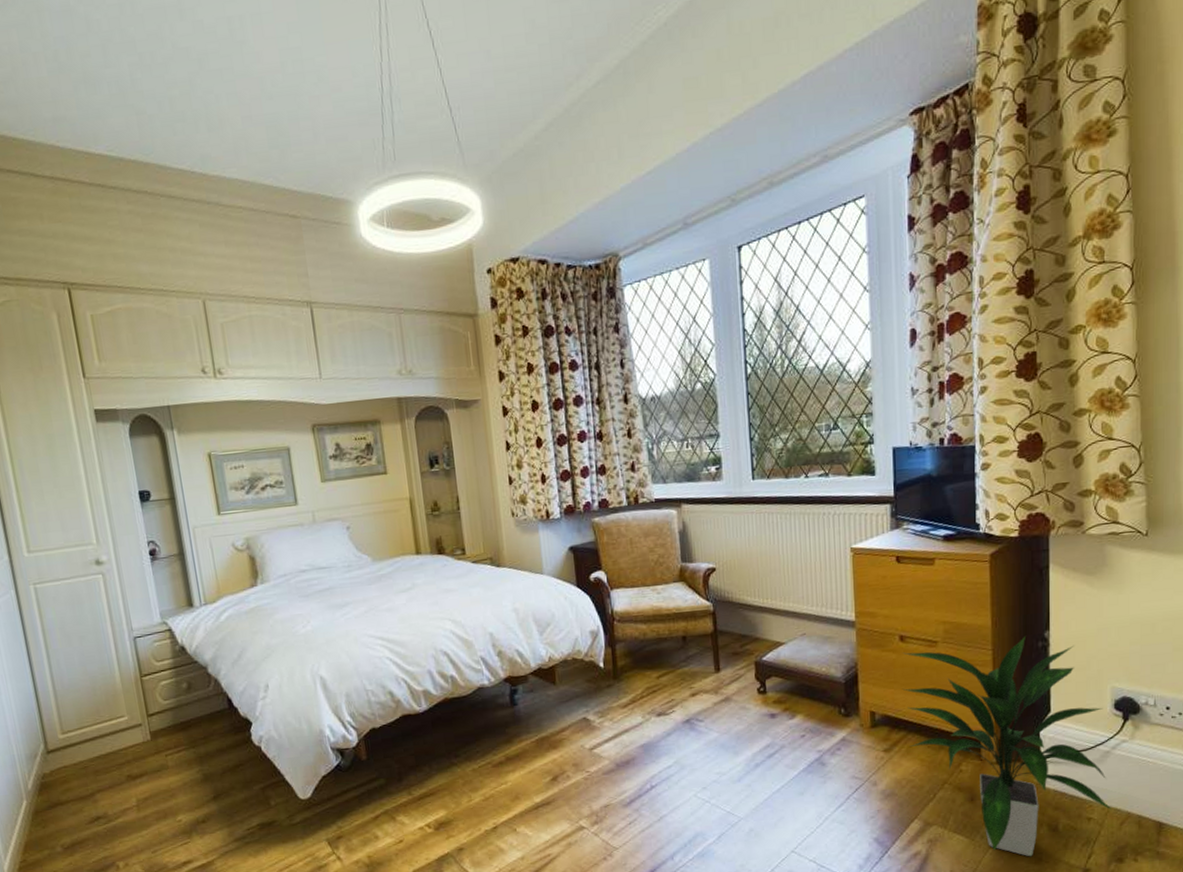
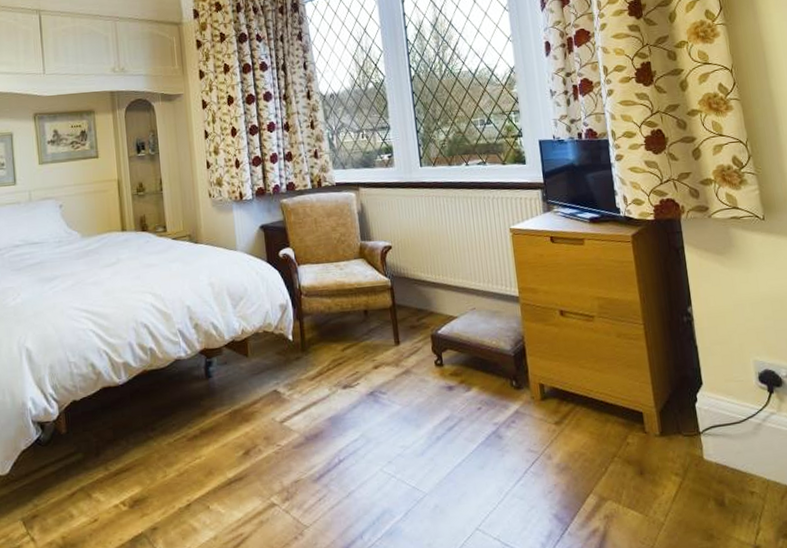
indoor plant: present [902,637,1111,857] -> none [564,312,771,533]

